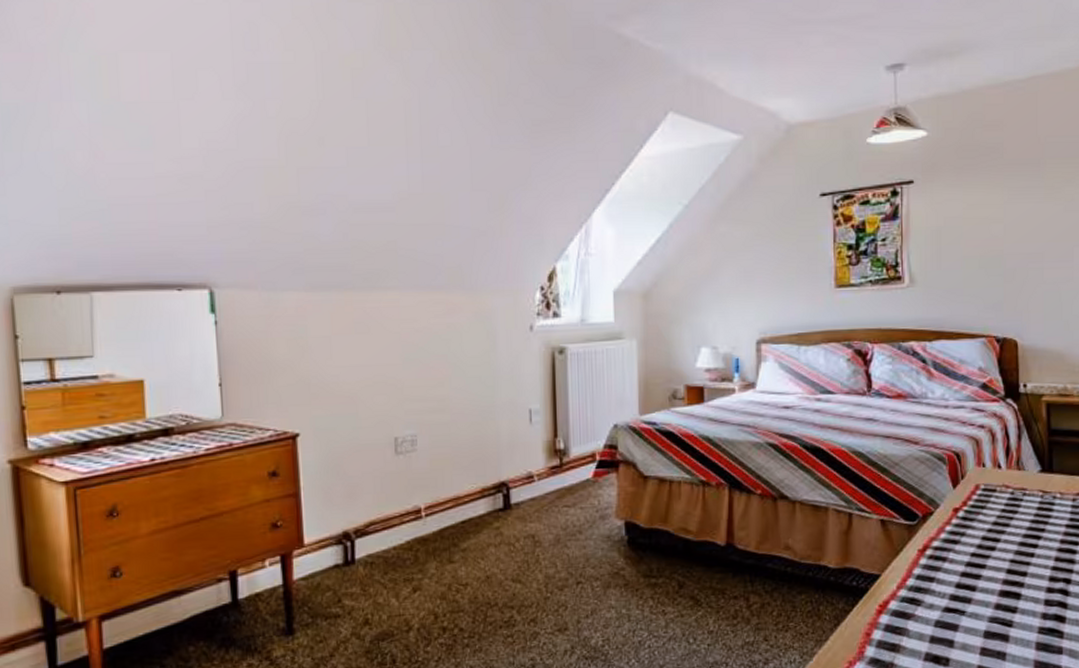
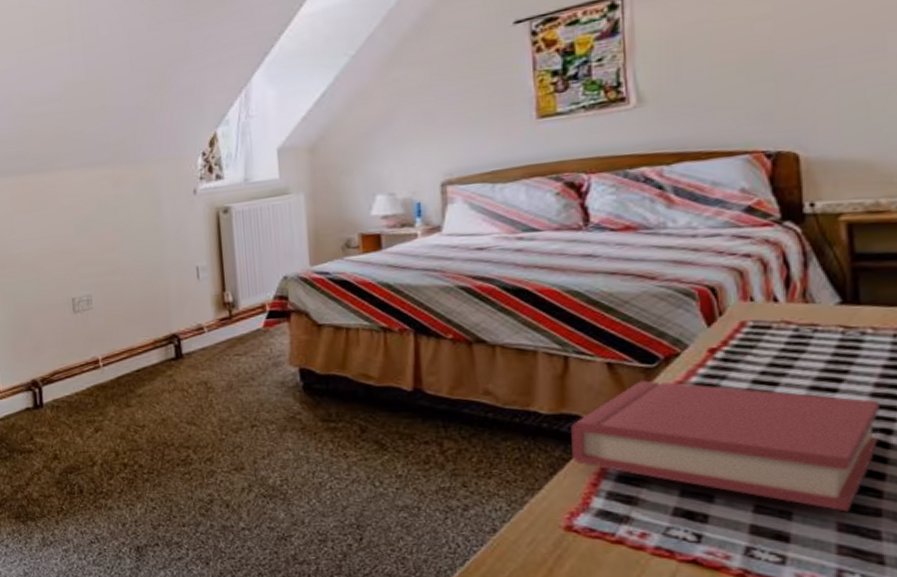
hardback book: none [852,536,1063,651] -> present [571,380,879,512]

